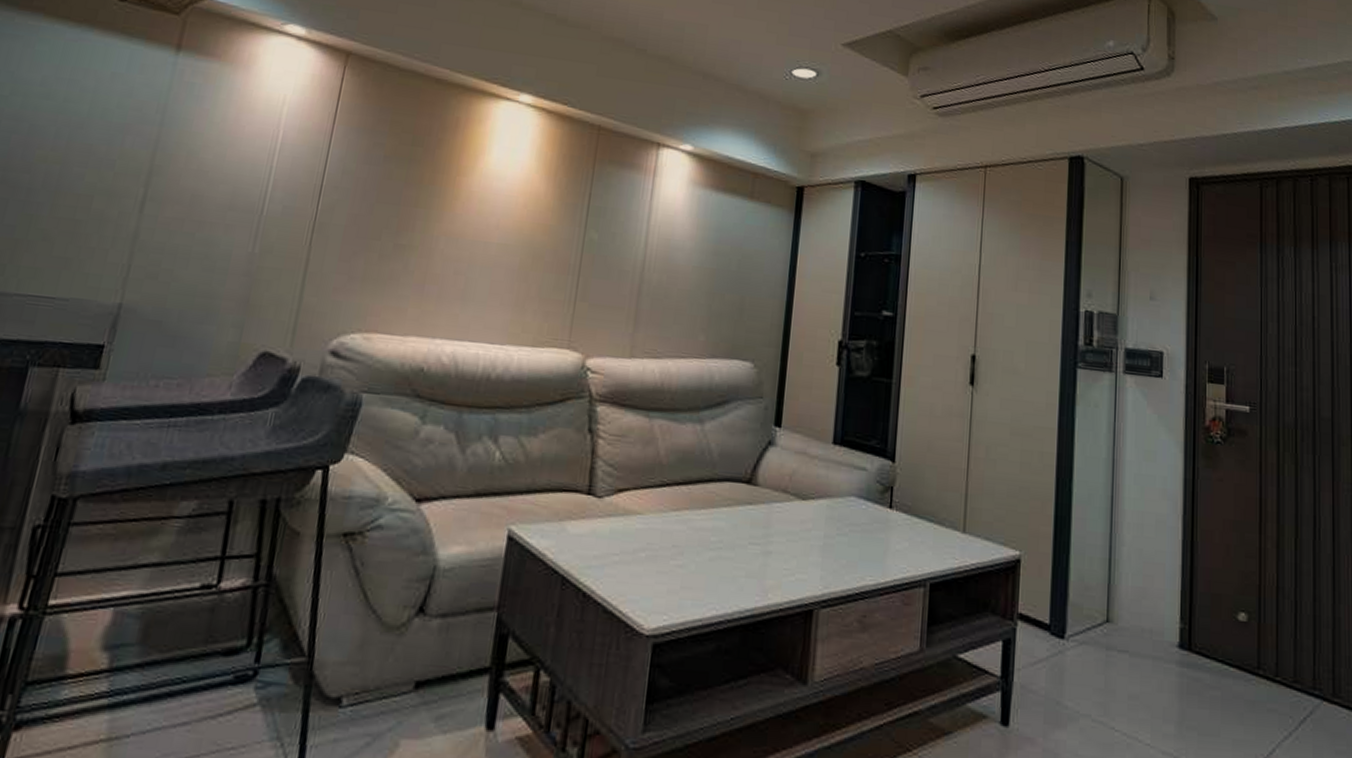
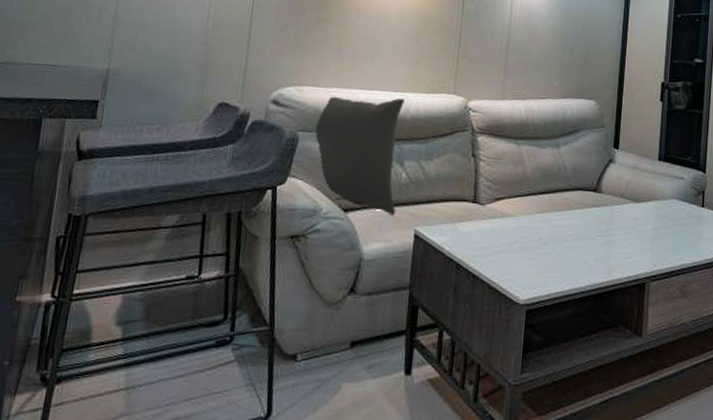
pillow: none [383,345,505,509] -> present [314,94,406,216]

